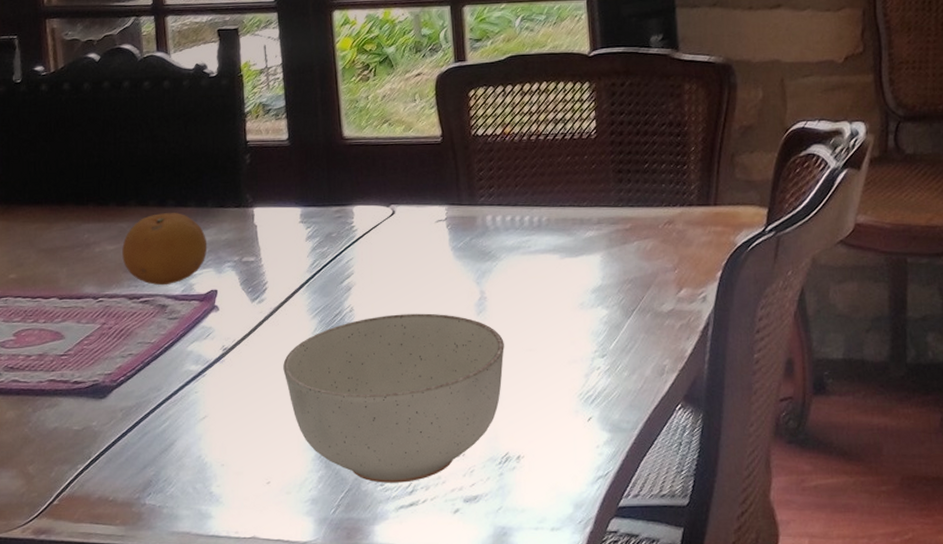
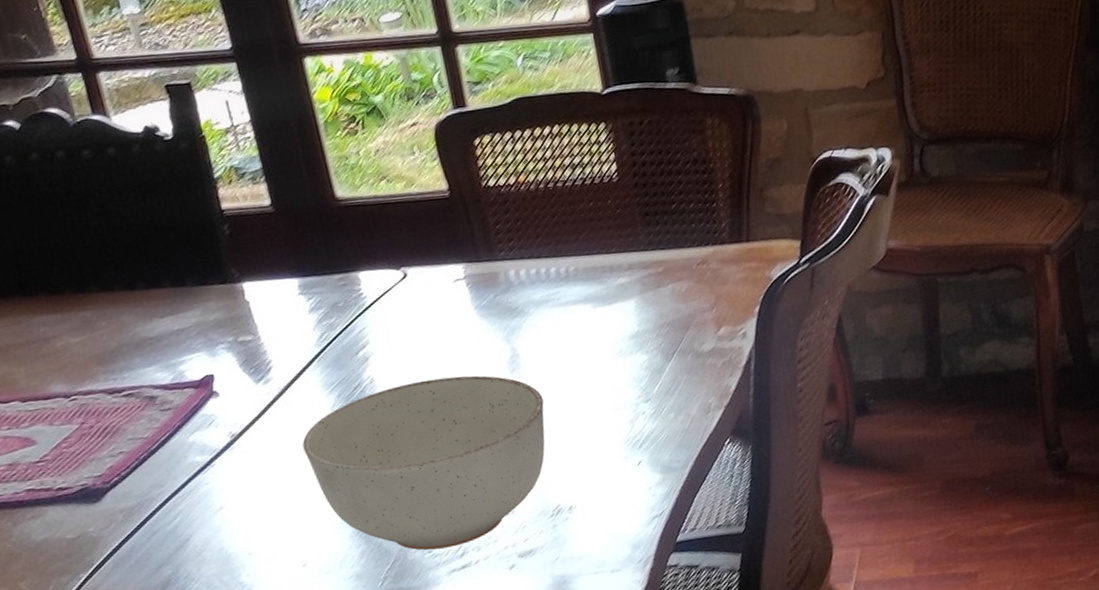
fruit: present [122,213,208,286] -> none [89,295,194,376]

